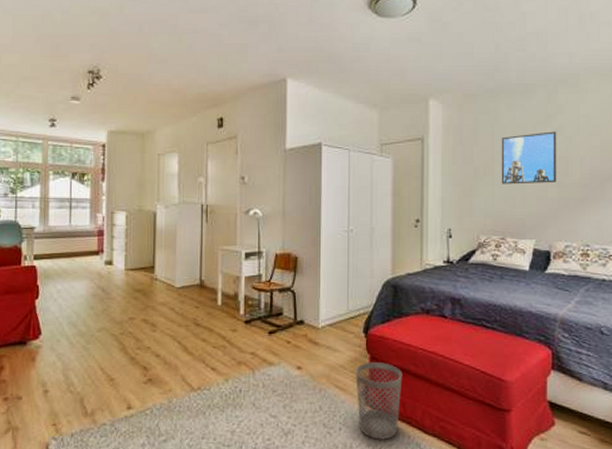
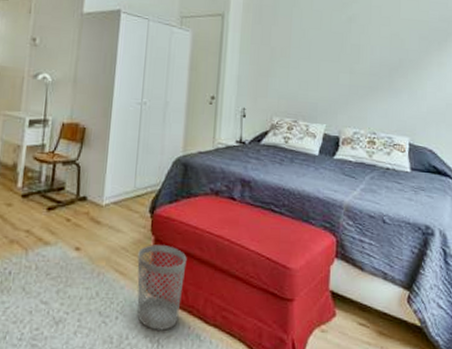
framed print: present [501,131,557,184] -> none [296,18,351,69]

